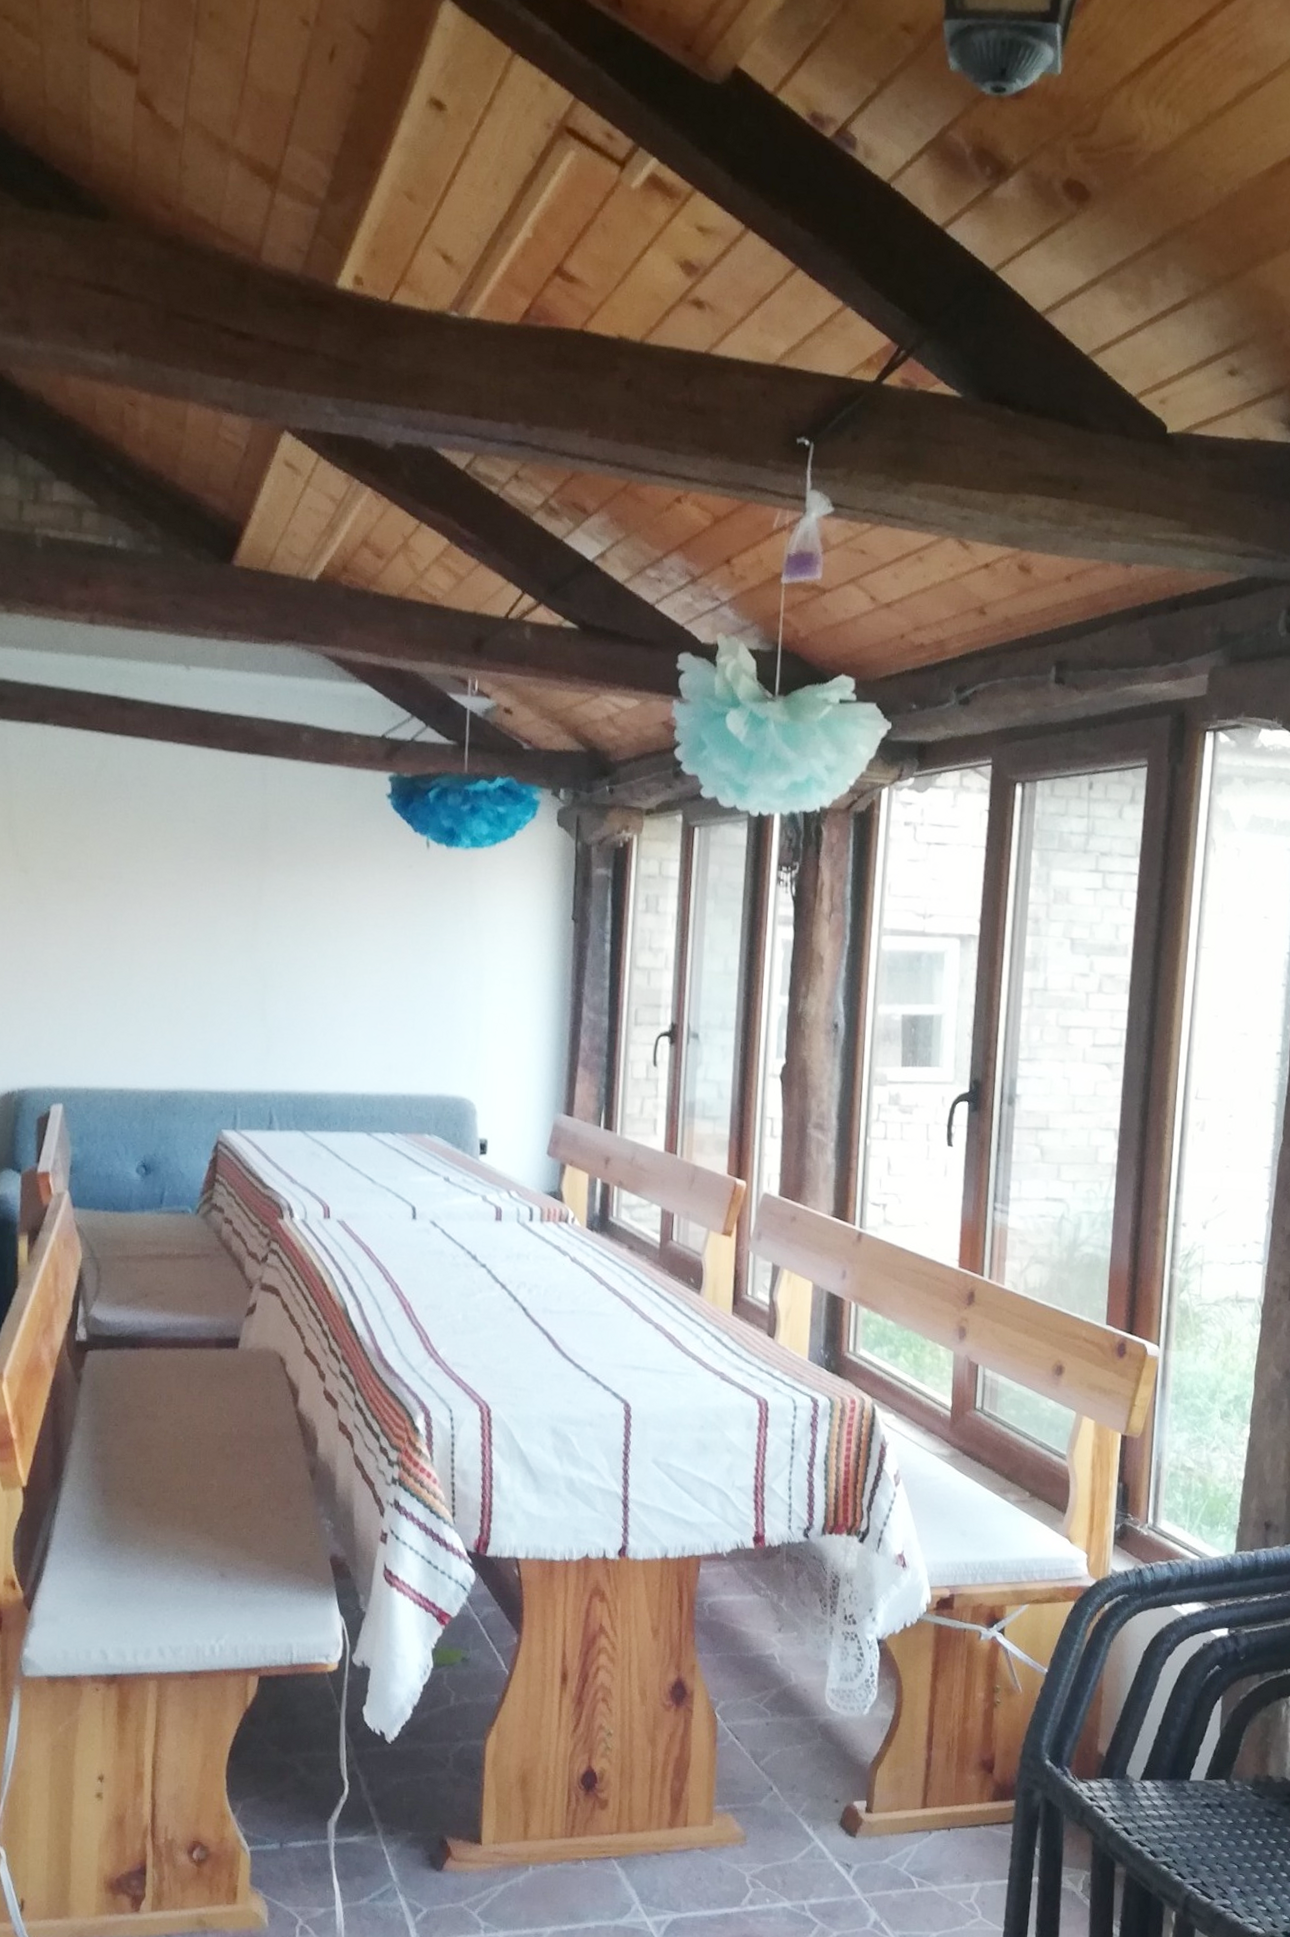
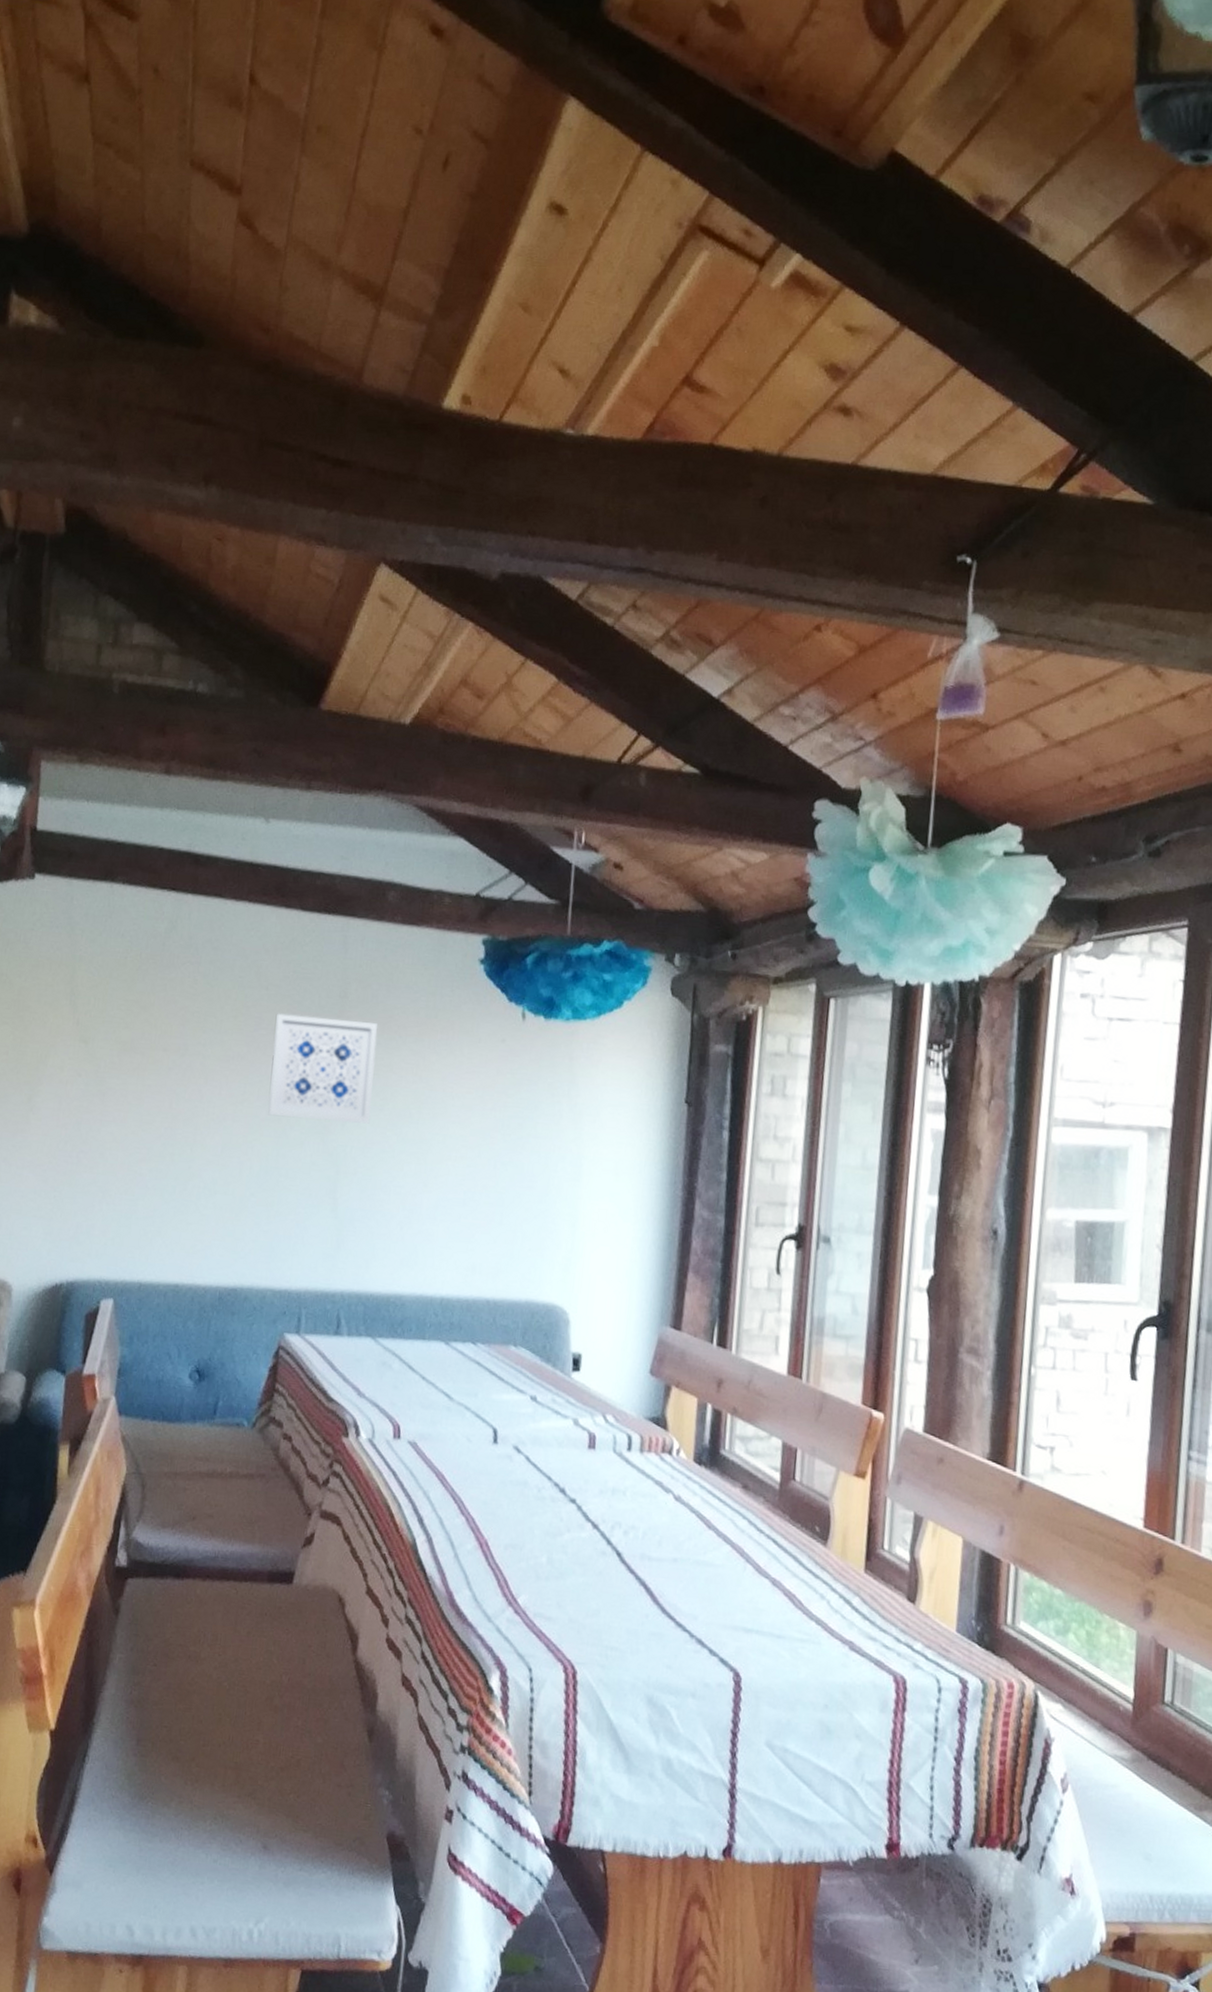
wall art: none [199,844,297,942] -> present [268,1013,378,1124]

